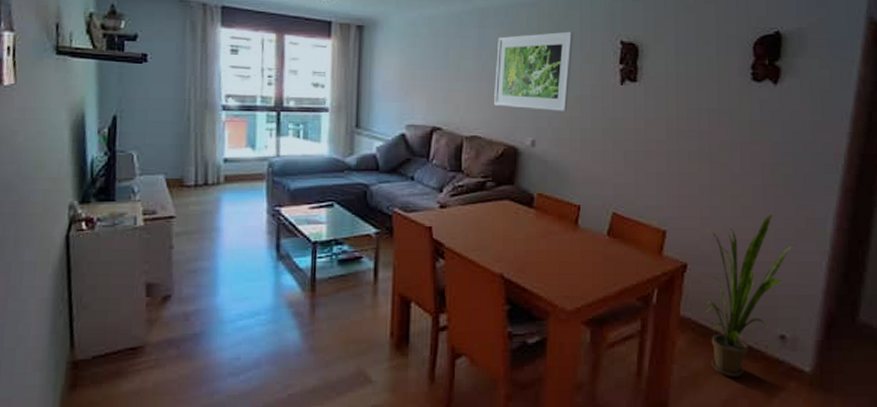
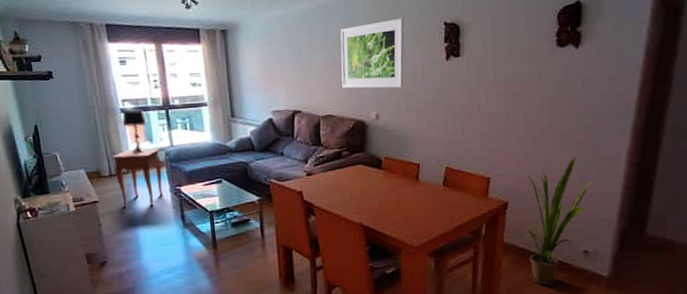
side table: none [201,156,263,227] -> present [111,148,163,206]
table lamp: none [221,108,252,160] -> present [122,109,147,153]

